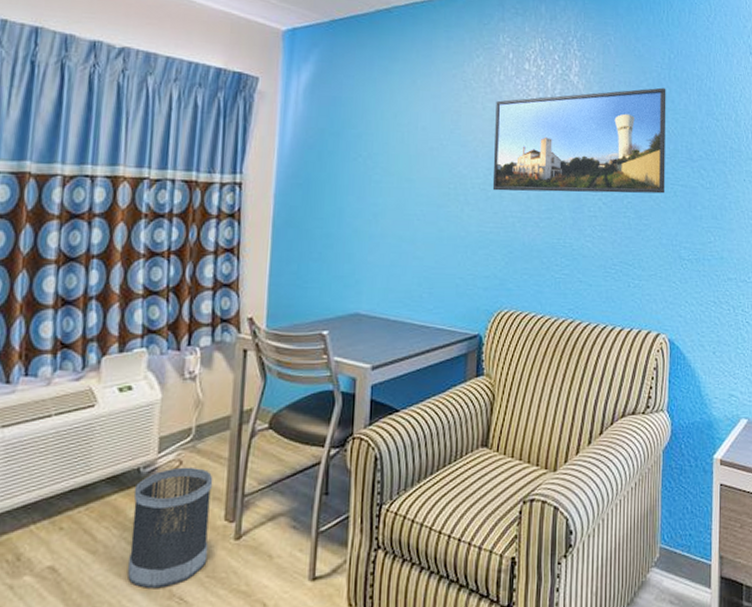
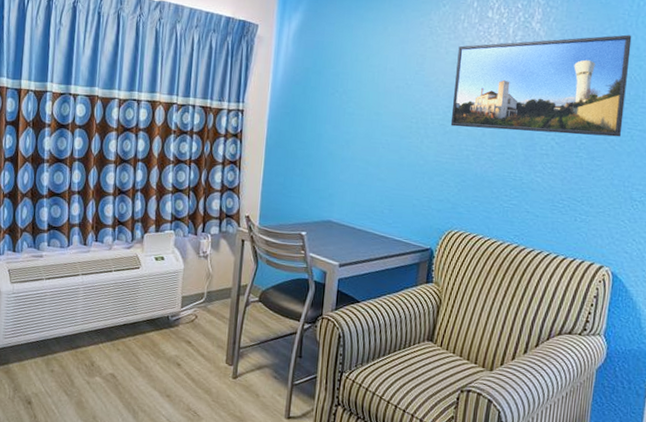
wastebasket: present [128,467,213,589] -> none [160,320,219,403]

